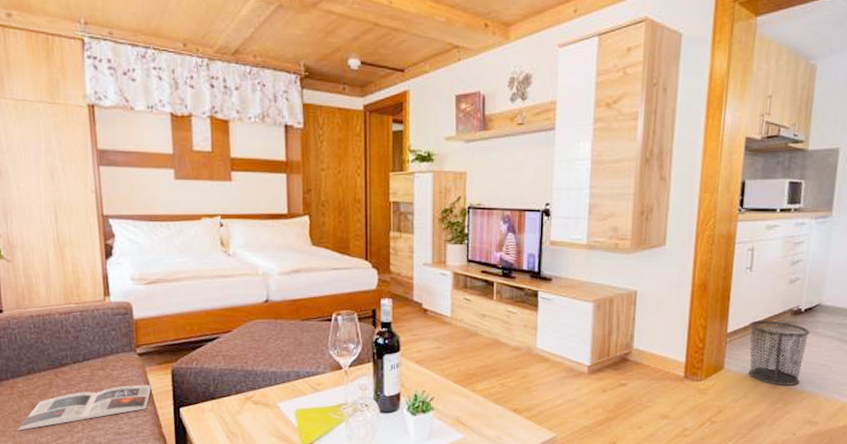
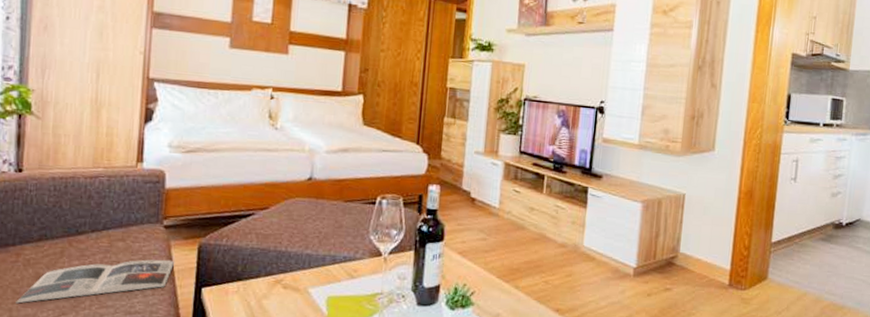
waste bin: present [748,320,810,386] -> none [791,231,851,300]

